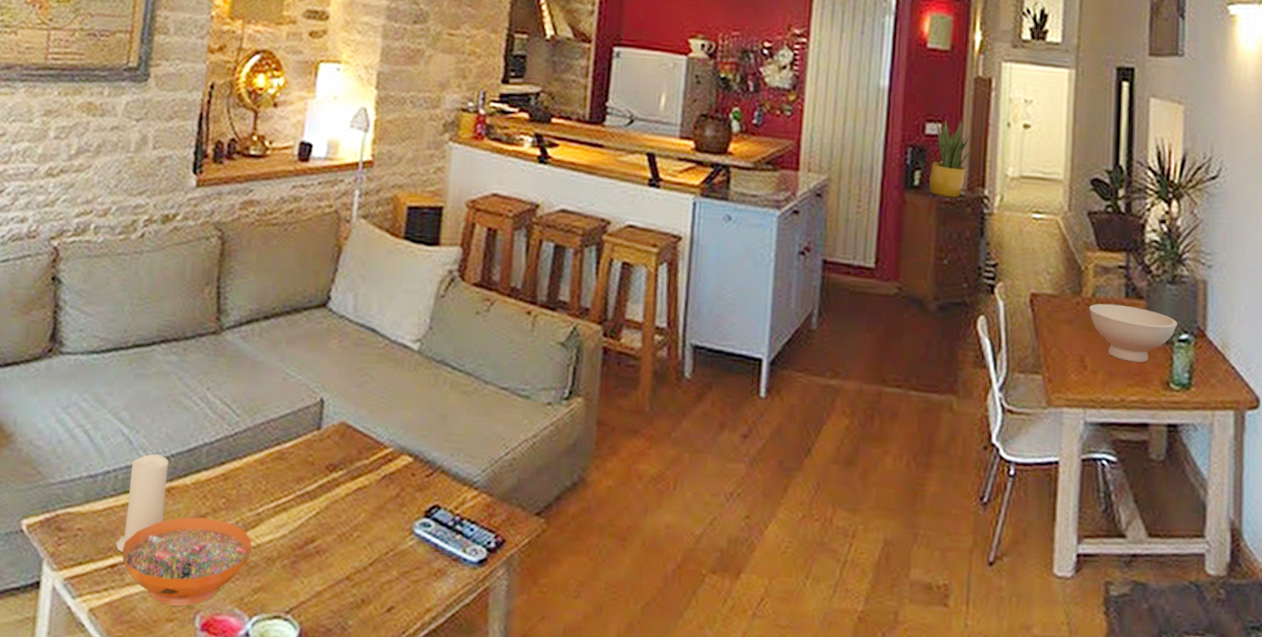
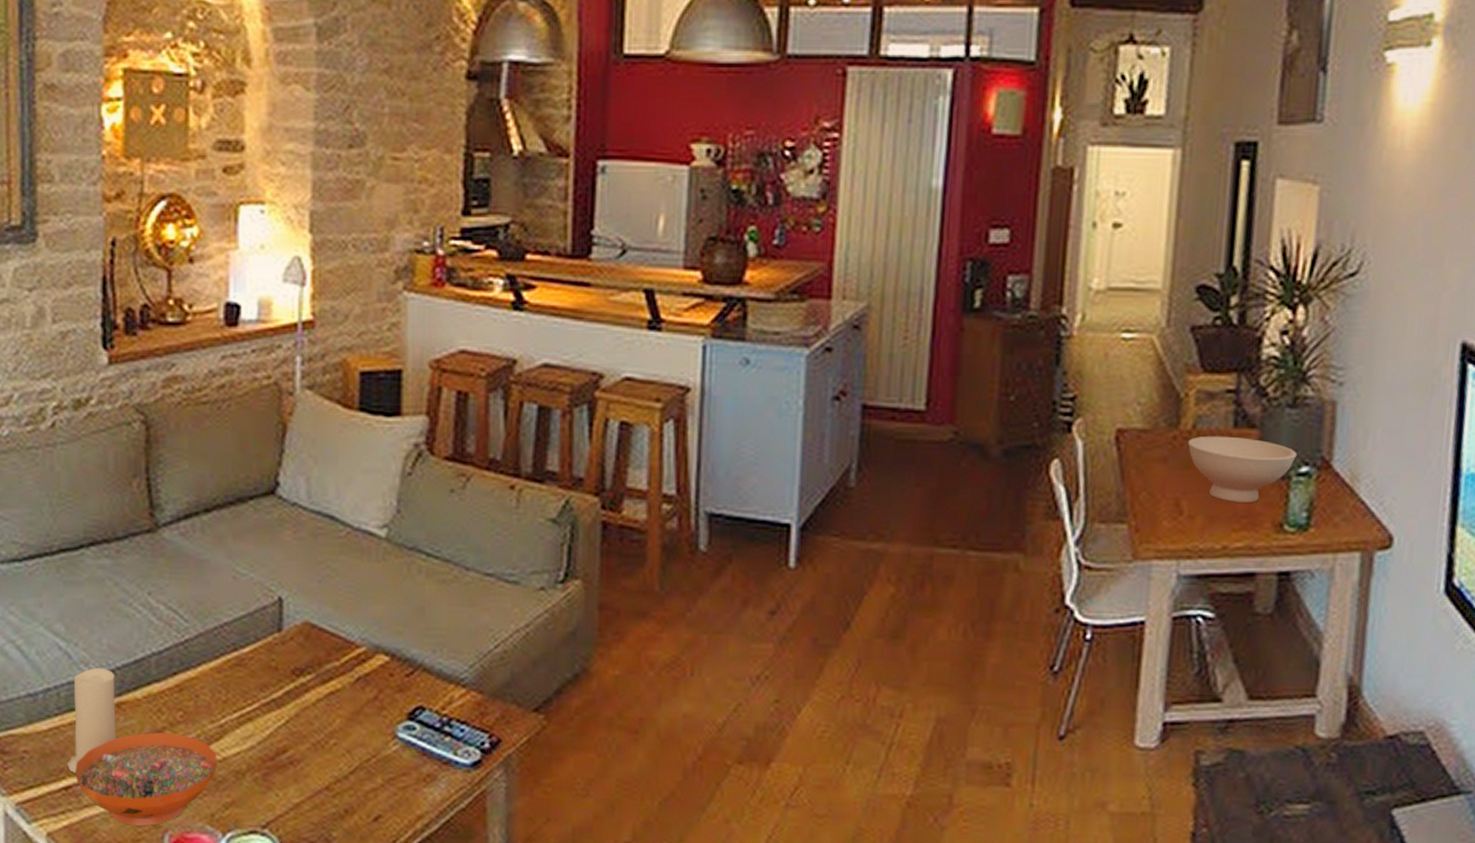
planter: present [928,120,976,199] -> none [992,223,1052,321]

